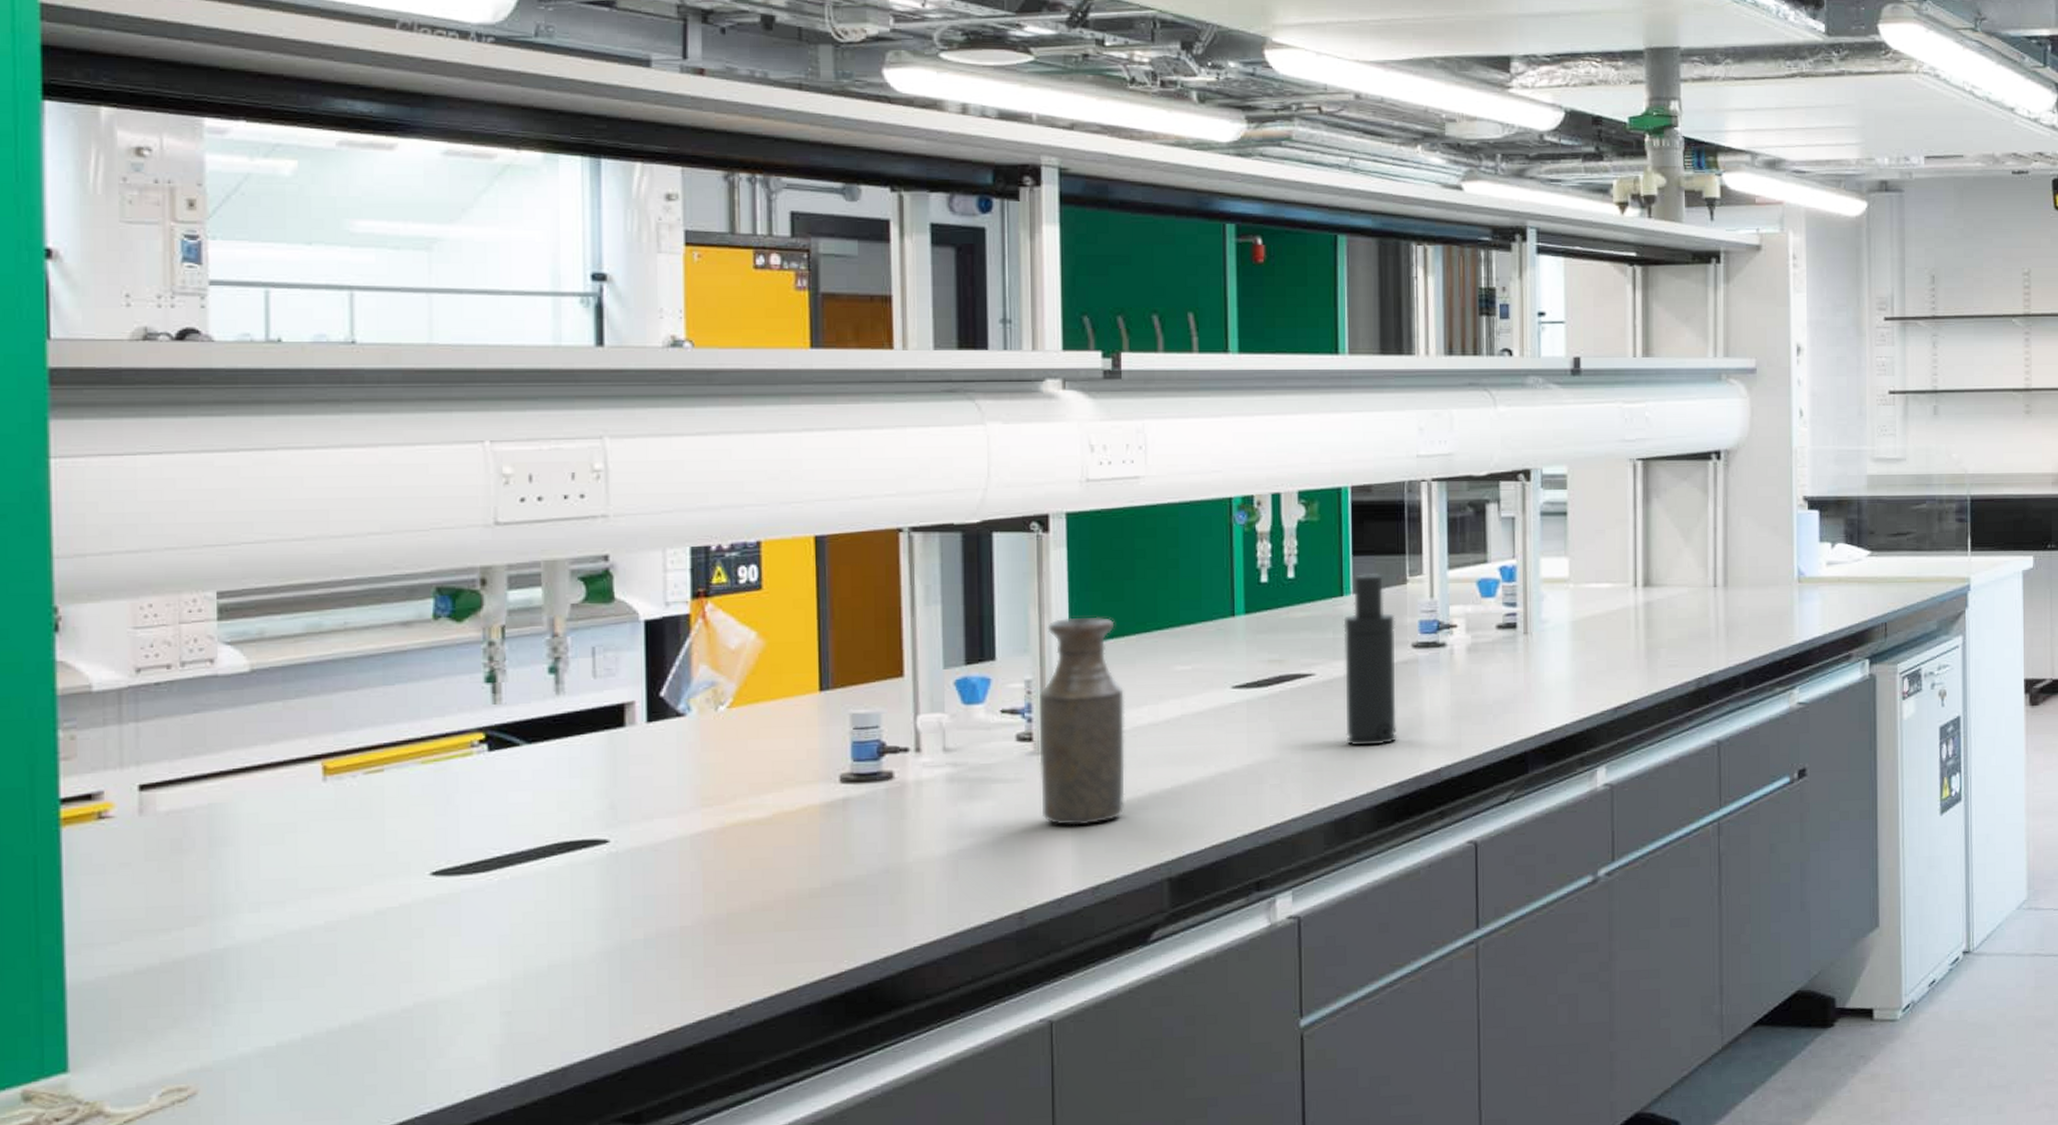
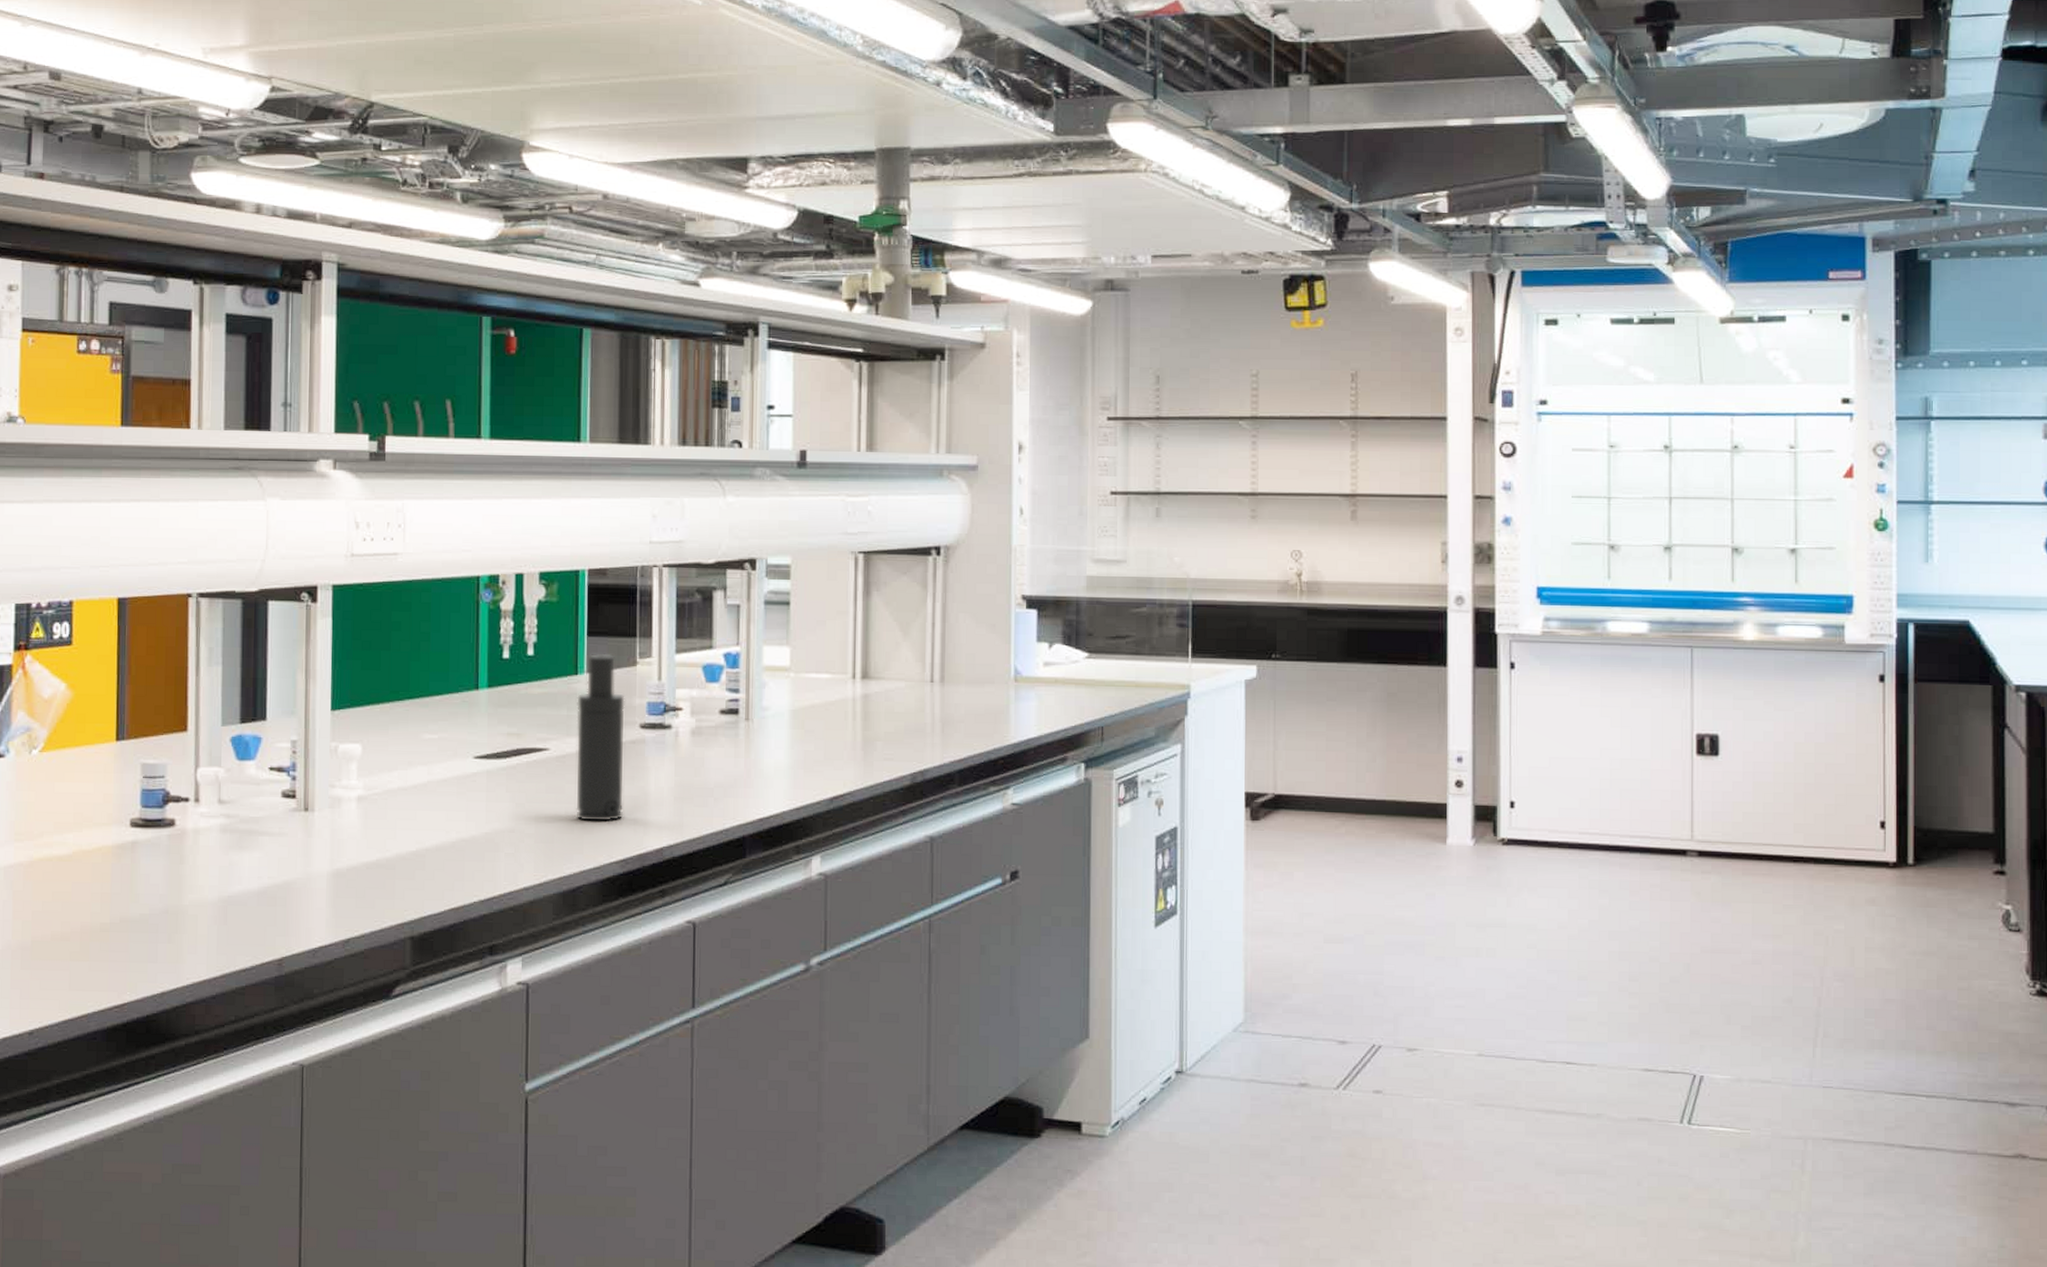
bottle: present [1039,616,1125,826] -> none [301,683,377,881]

